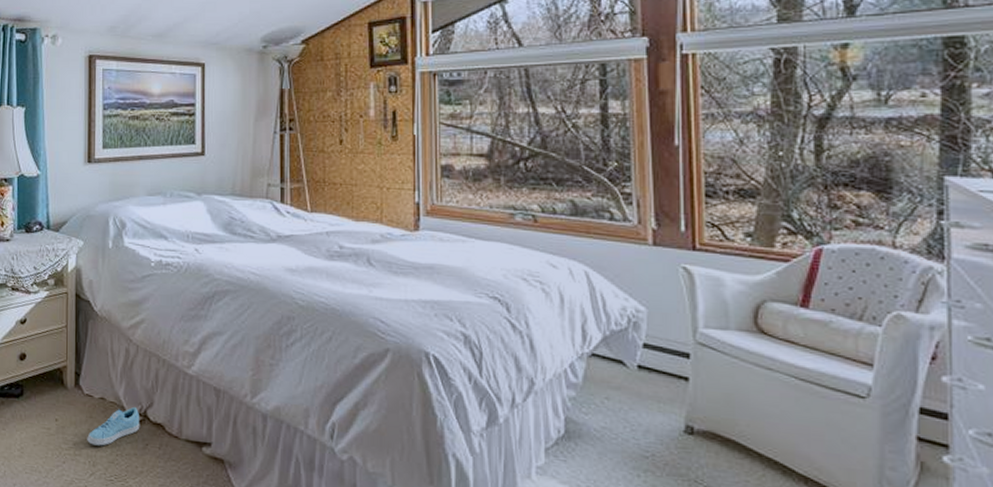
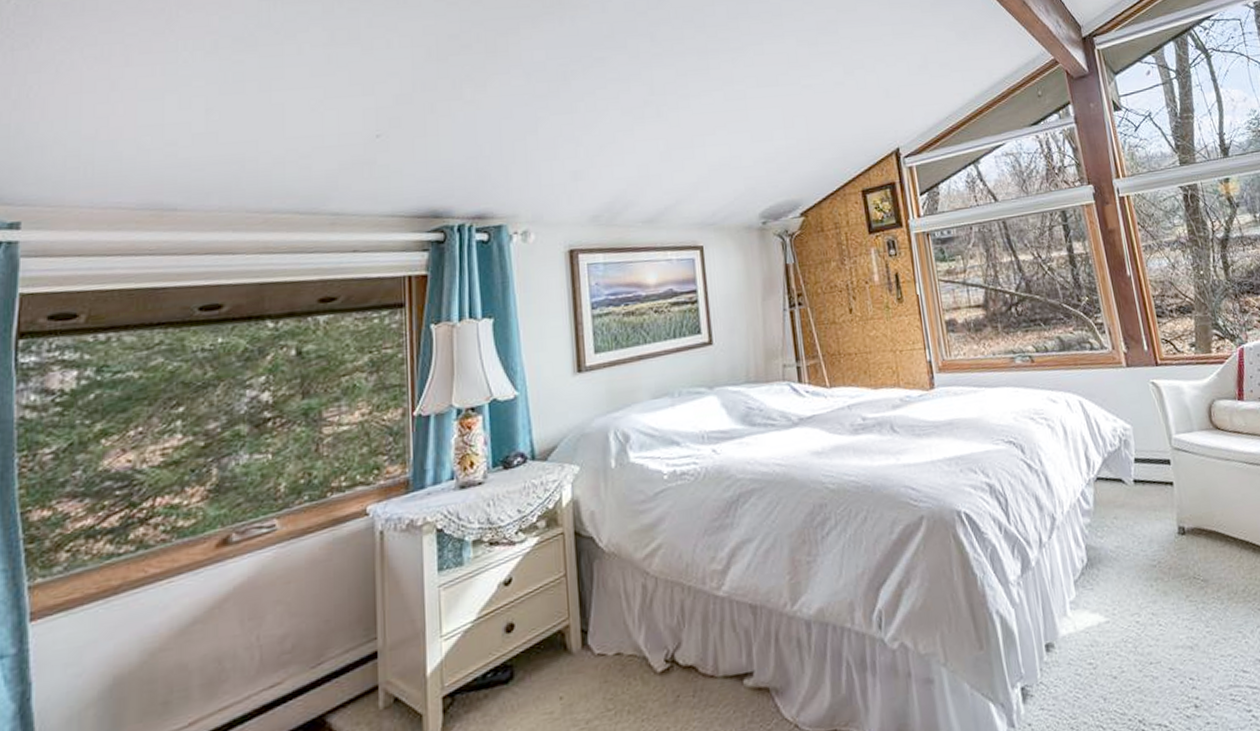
sneaker: present [87,406,140,446] -> none [603,653,668,717]

